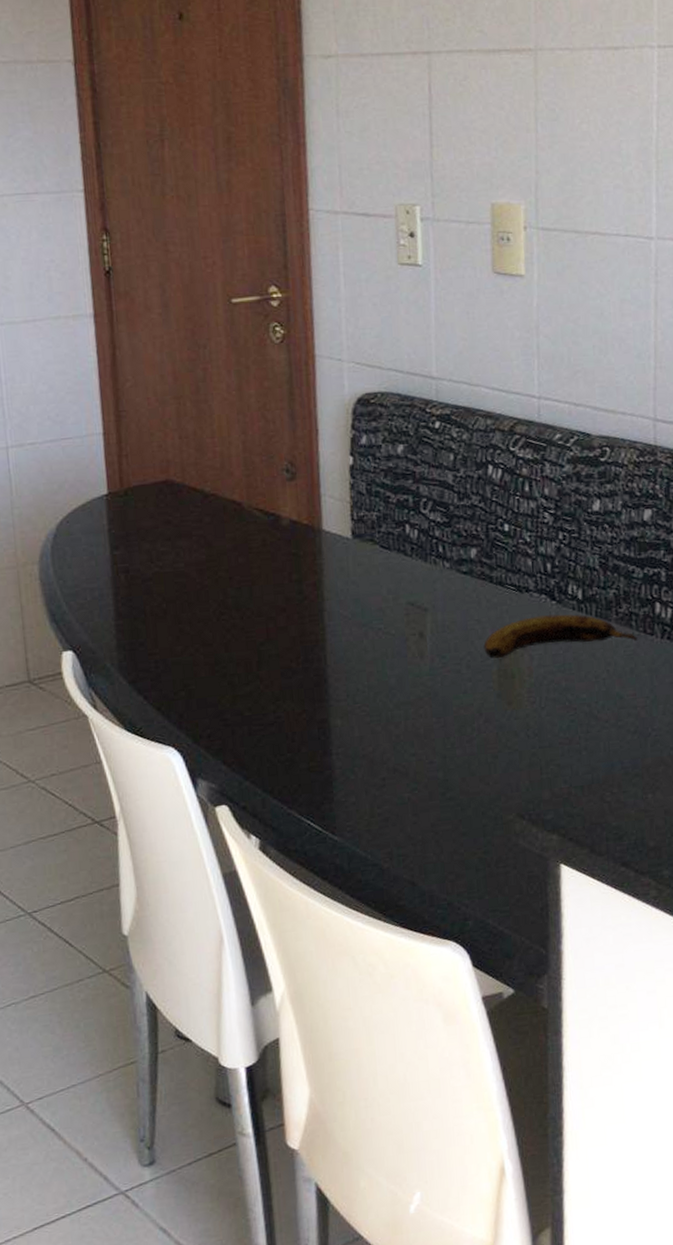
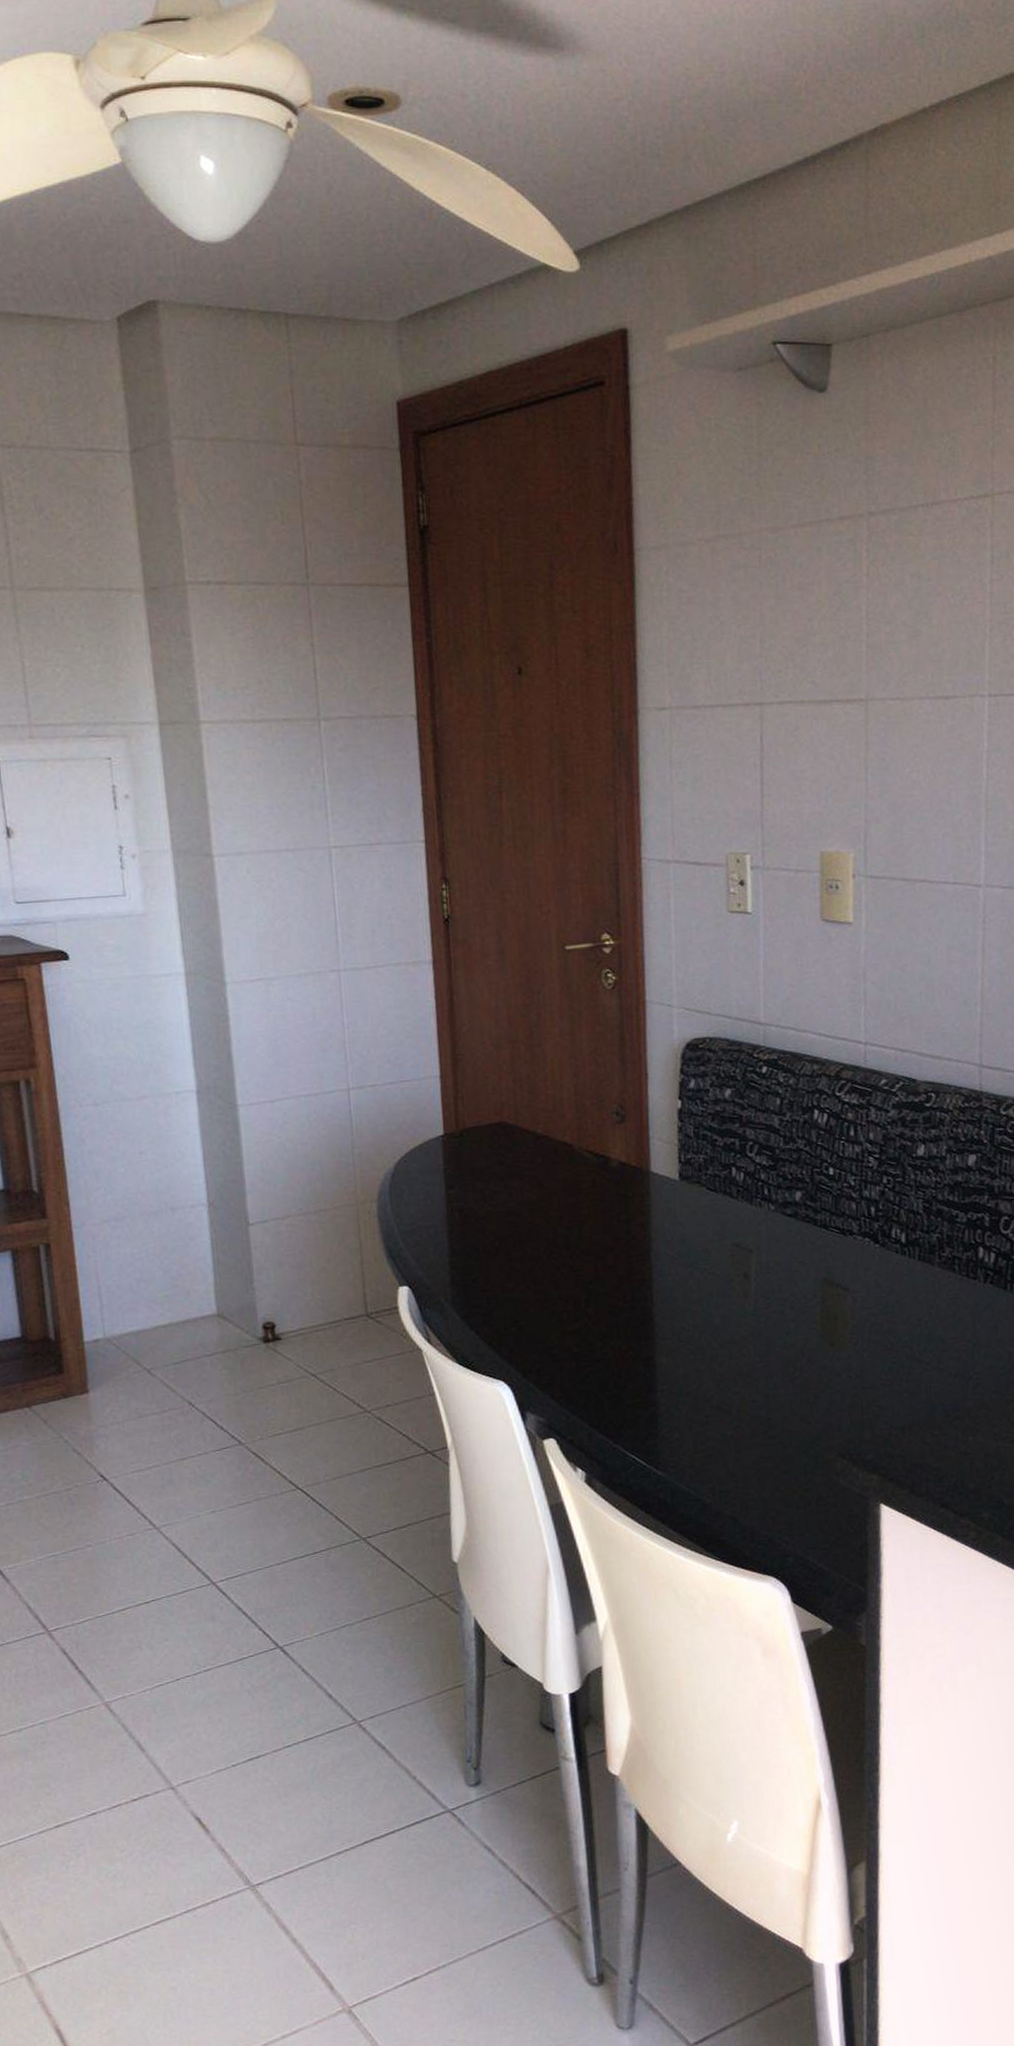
banana: present [483,614,638,660] -> none [807,1257,961,1301]

